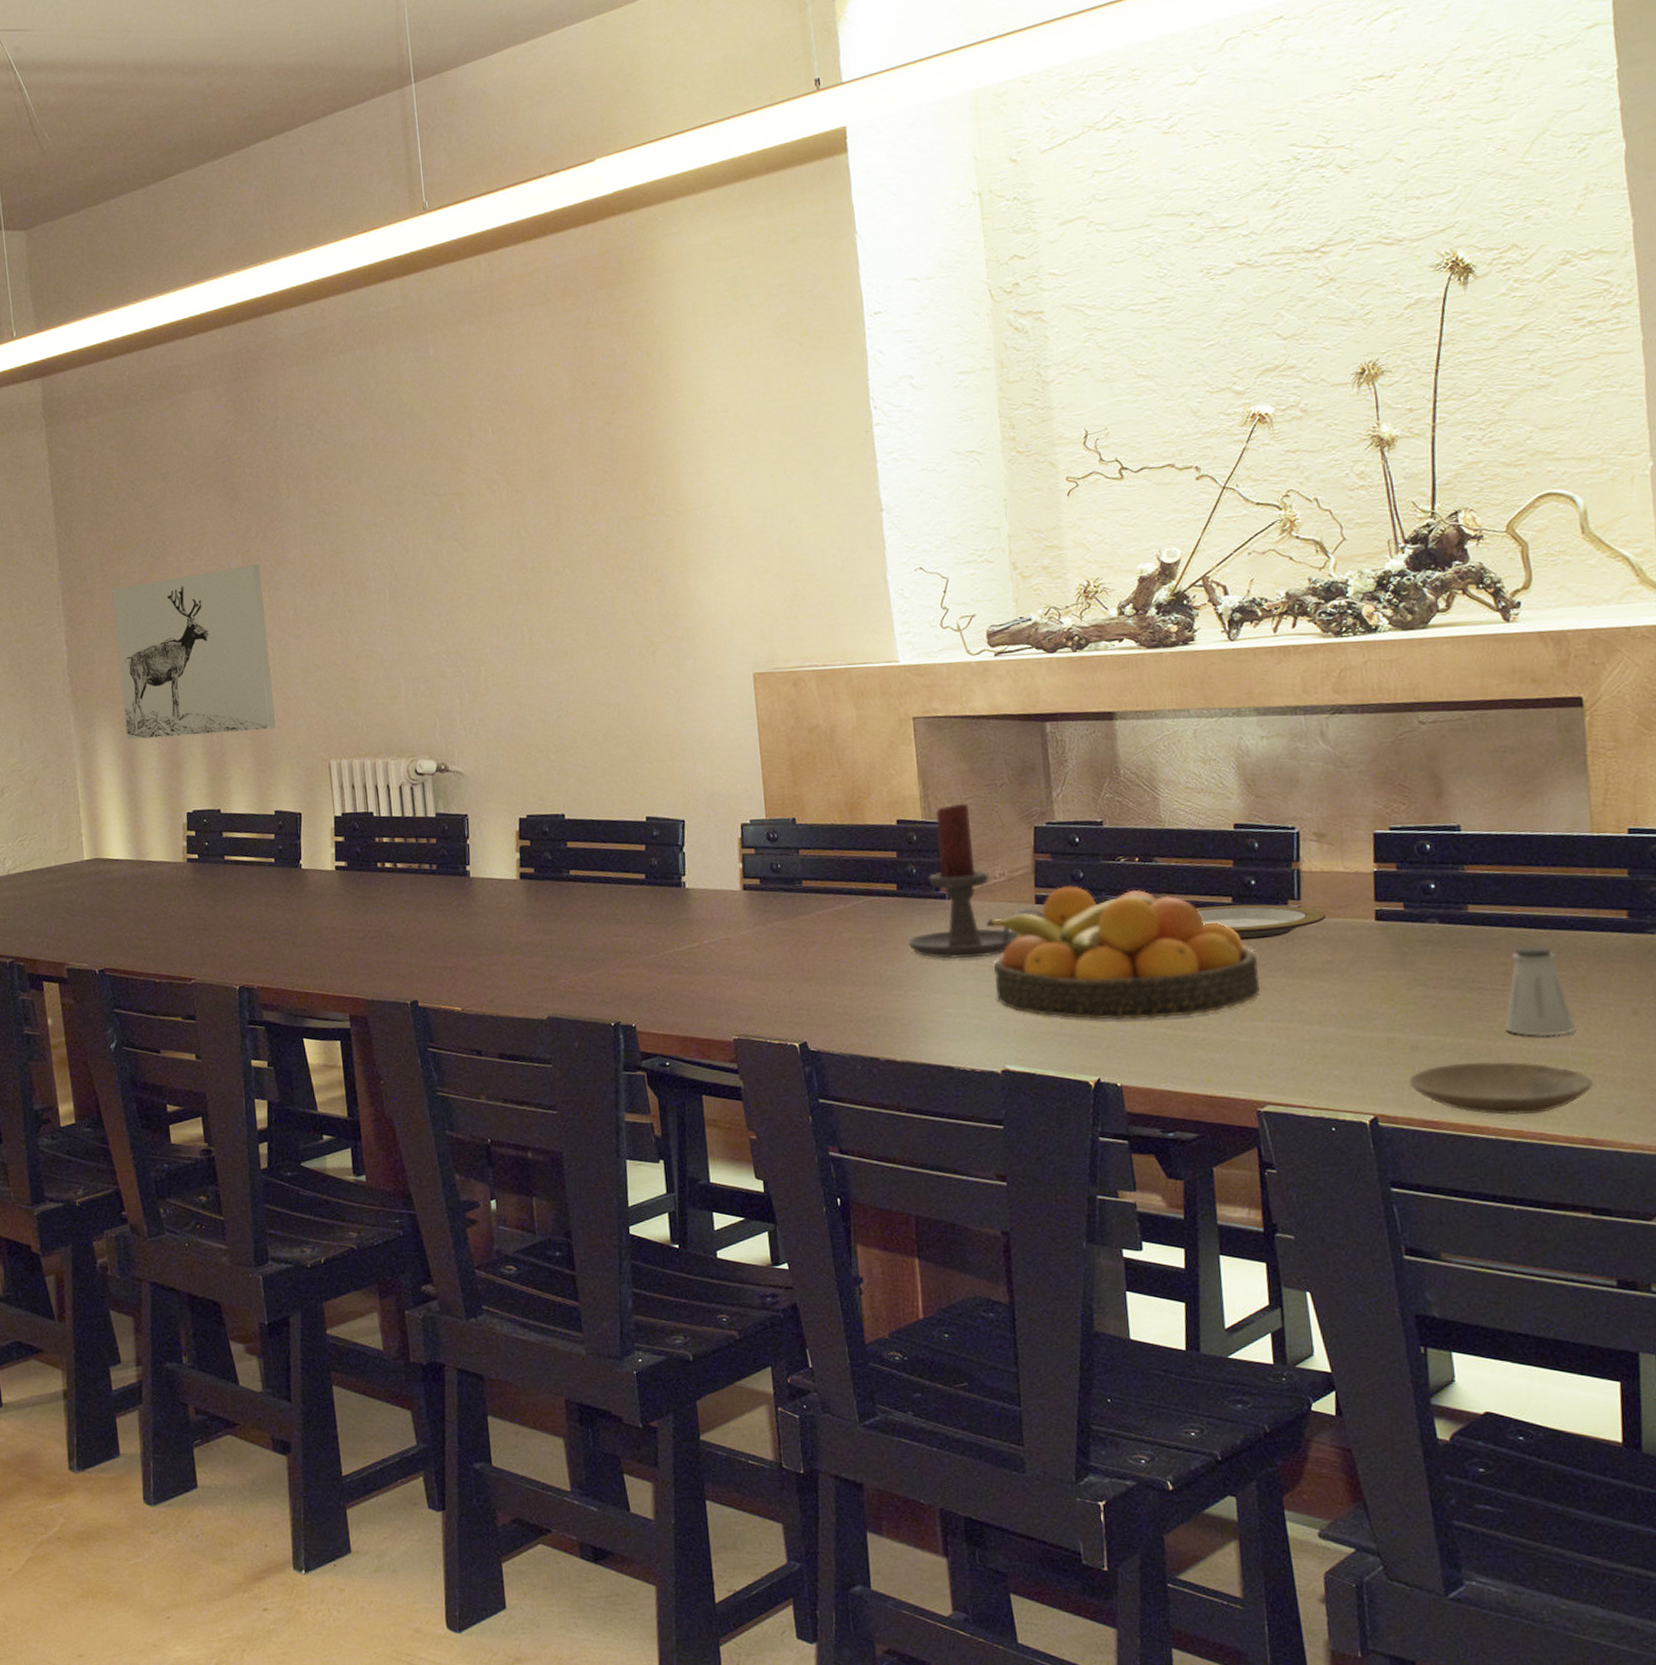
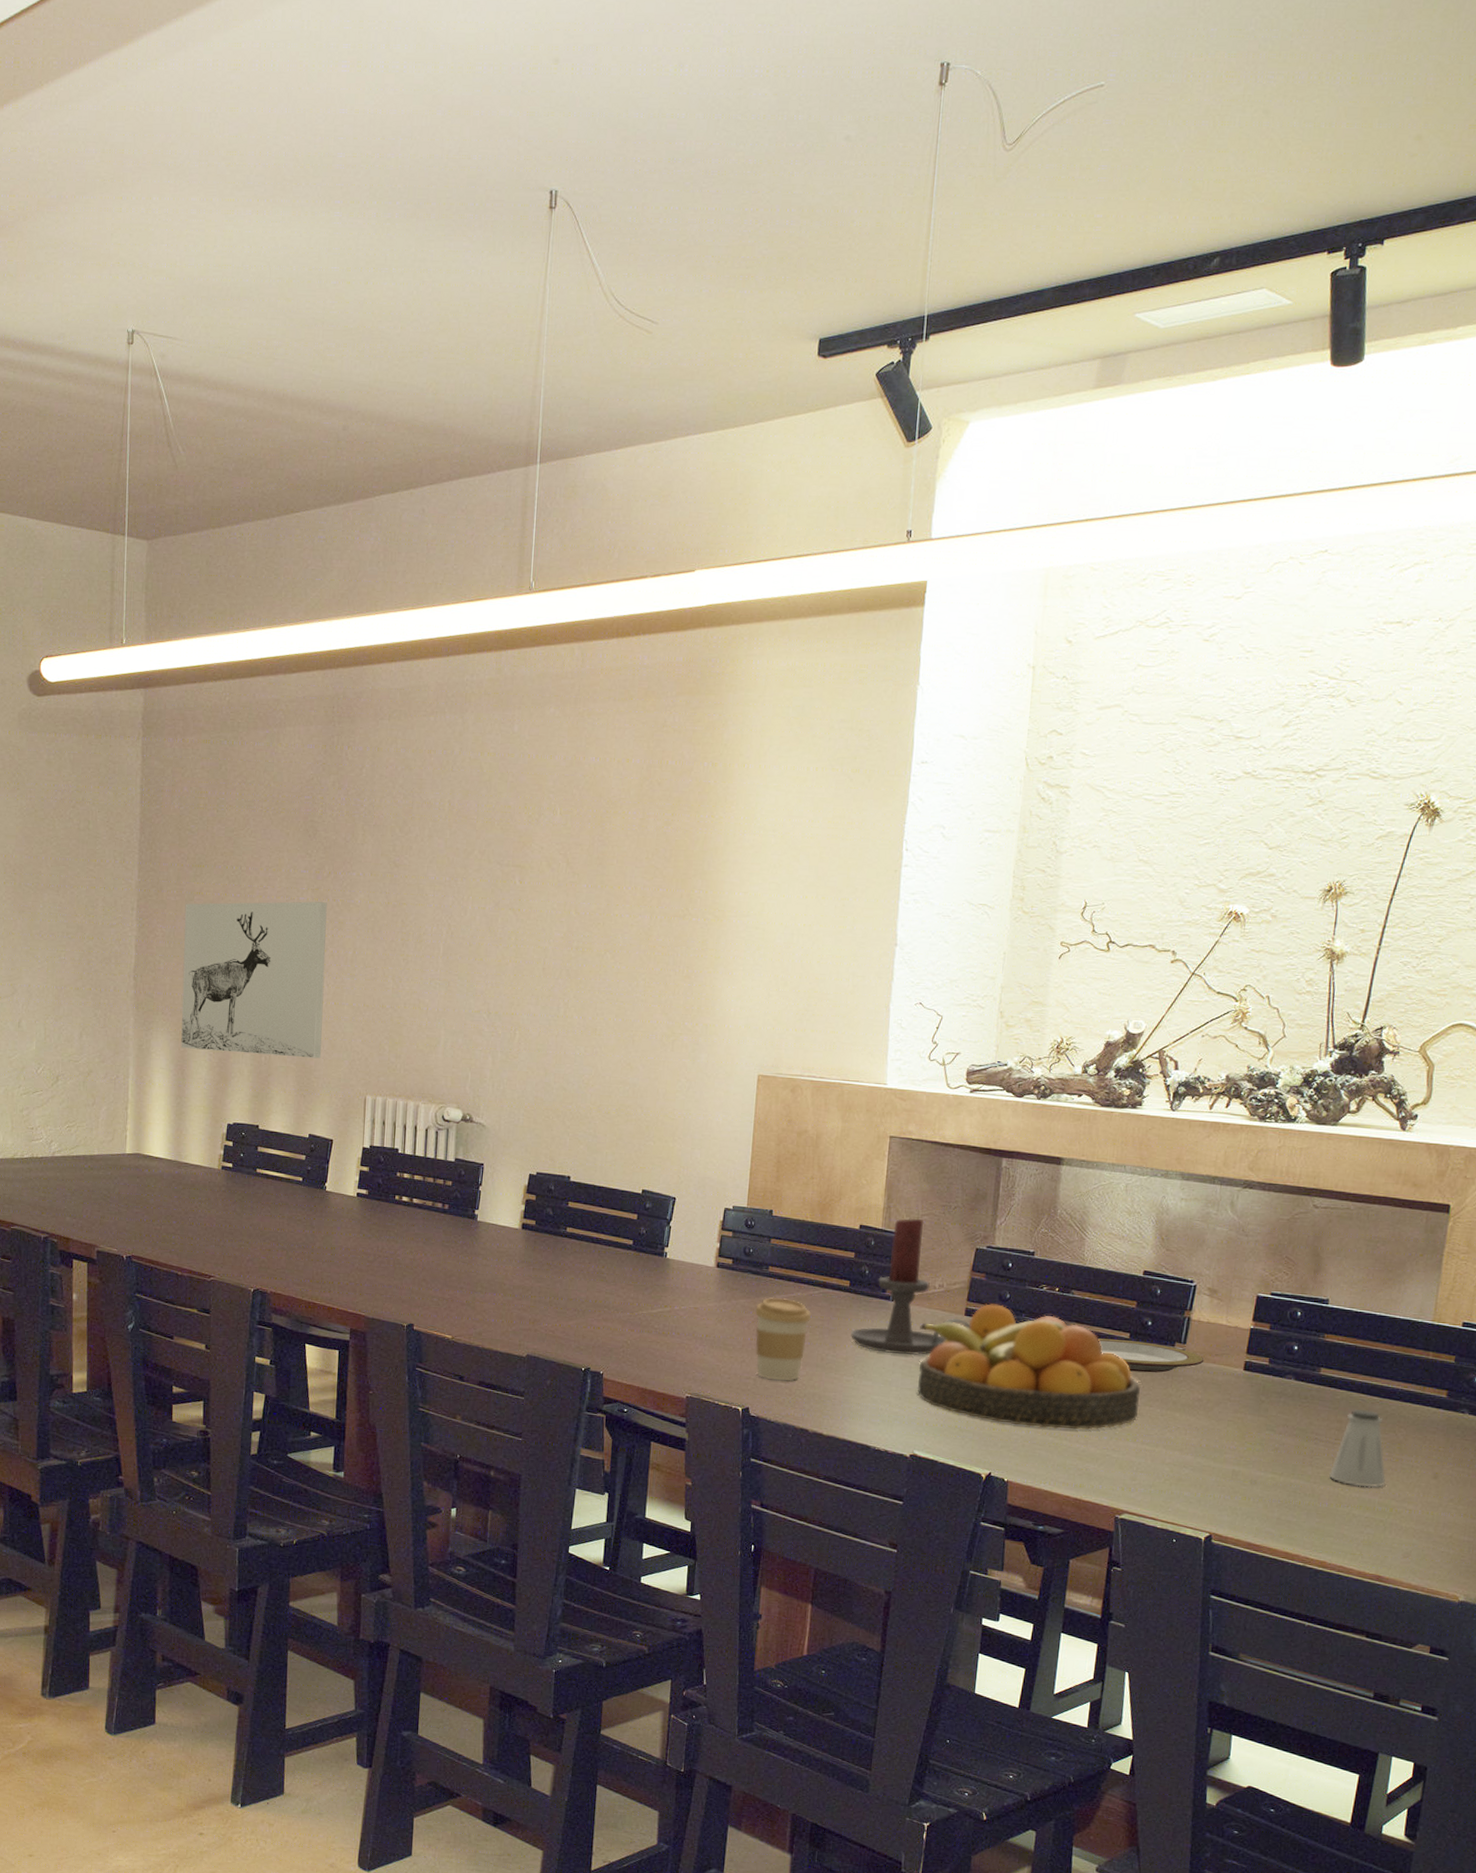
coffee cup: none [795,913,860,1007] -> present [755,1297,812,1381]
plate: present [1408,1061,1594,1116] -> none [1243,1498,1391,1549]

